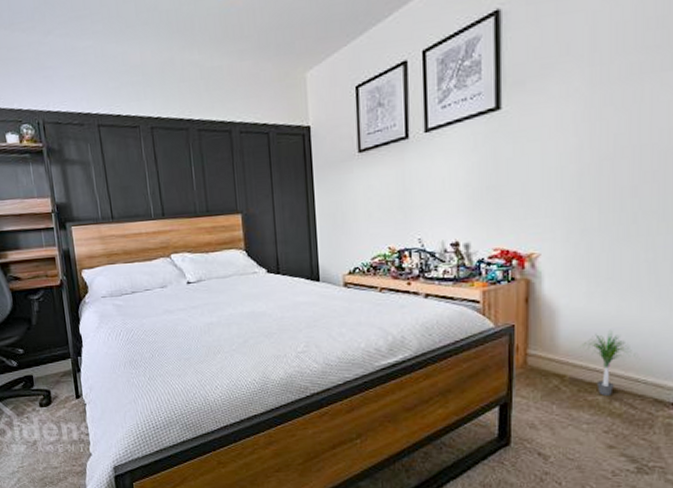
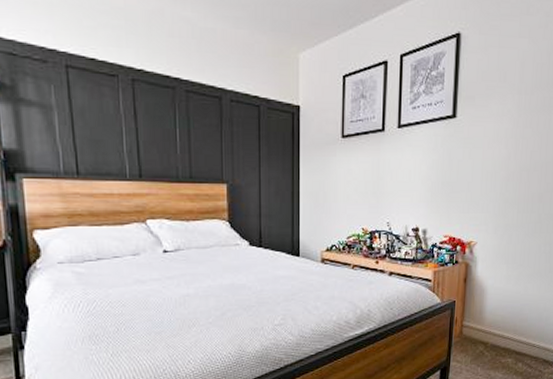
potted plant: present [579,329,635,396] -> none [499,305,534,358]

